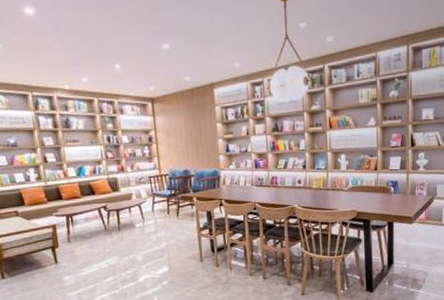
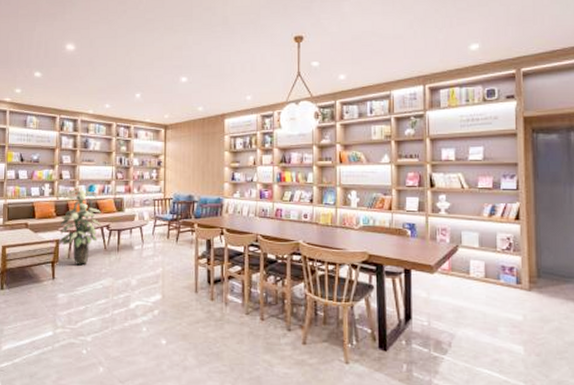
indoor plant: none [49,168,98,247] -> present [59,185,102,265]

